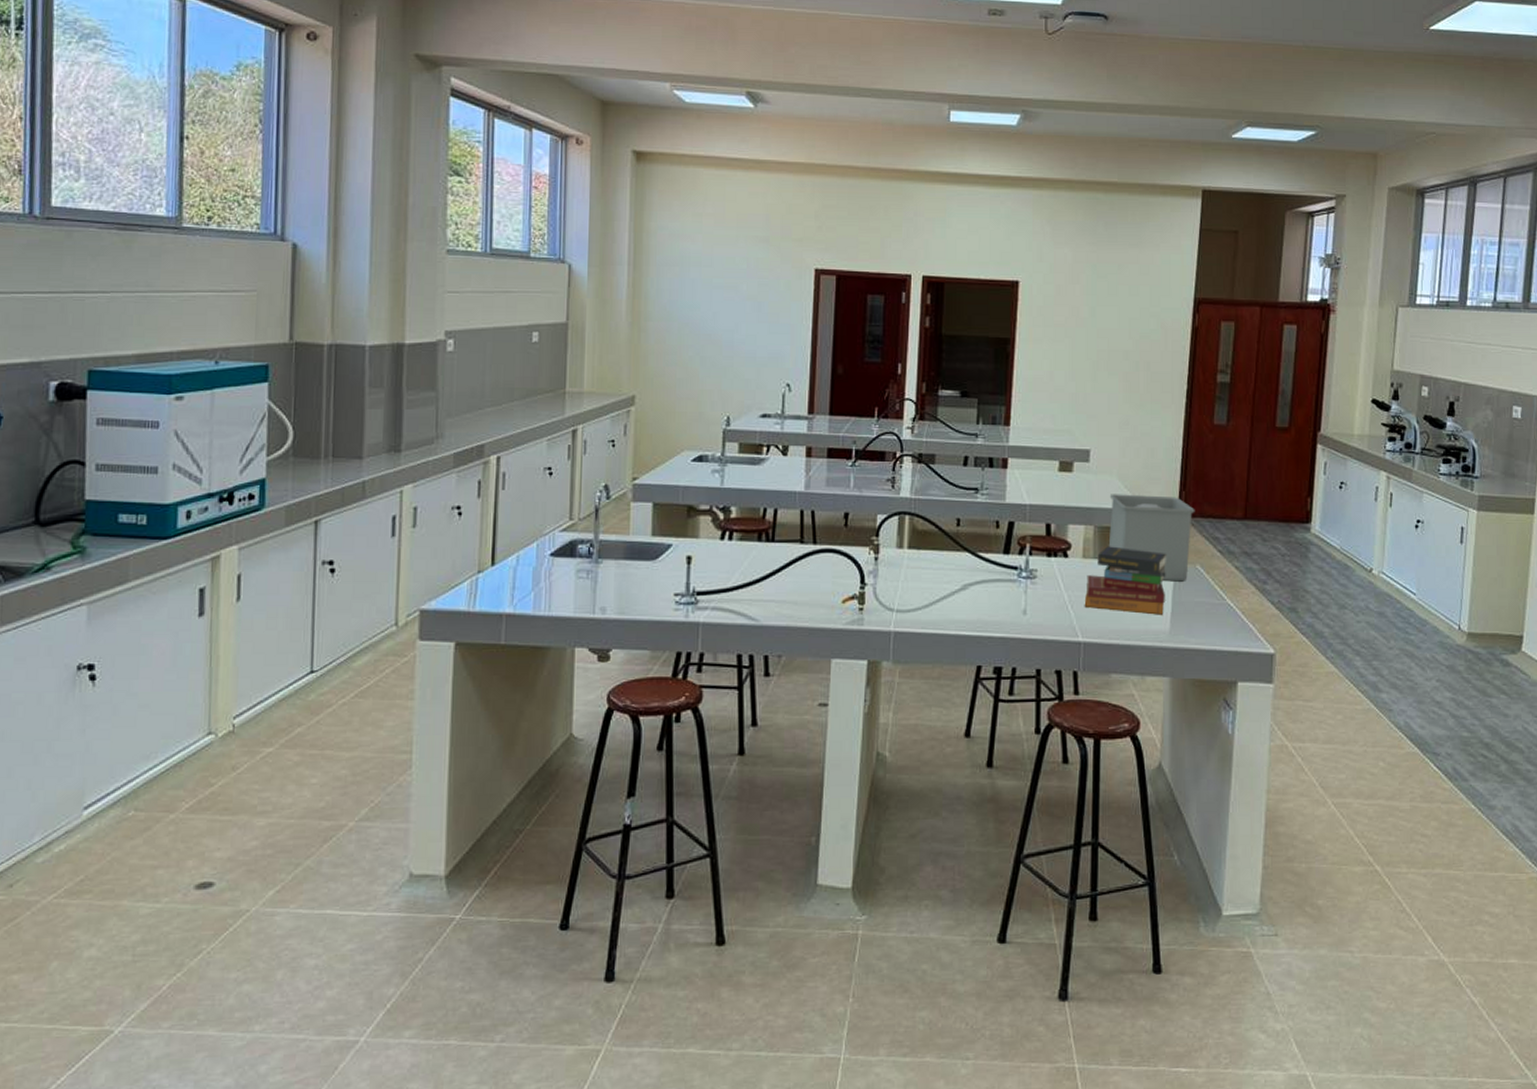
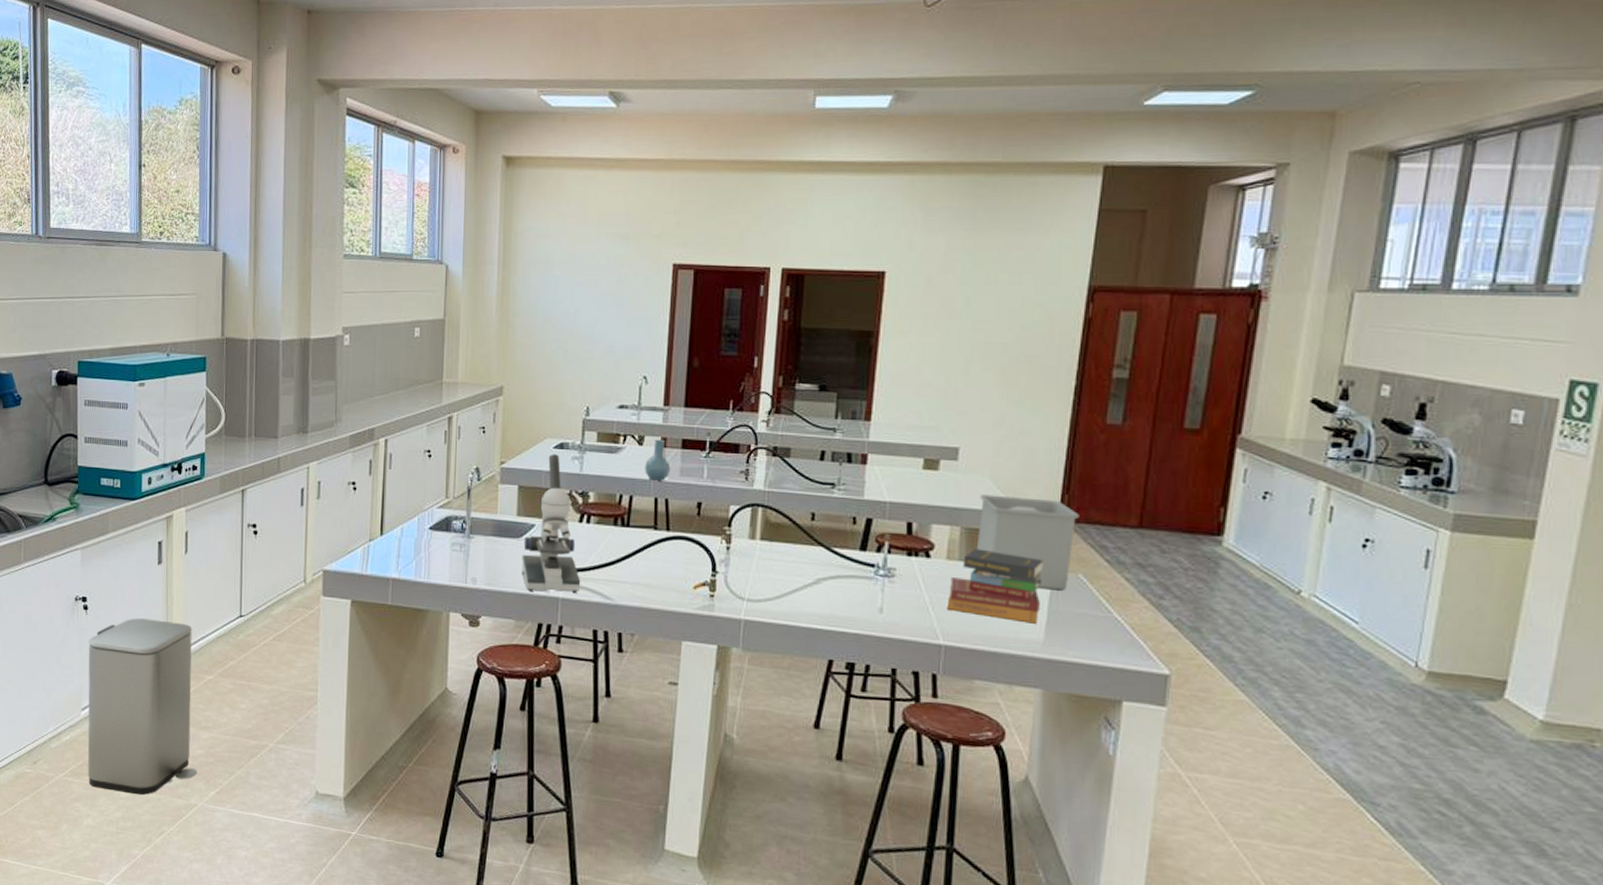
pedal bin: none [91,685,250,909] -> present [87,618,197,795]
microscope: none [657,468,723,617] -> present [521,454,581,594]
flask: none [789,449,816,492] -> present [645,439,671,481]

